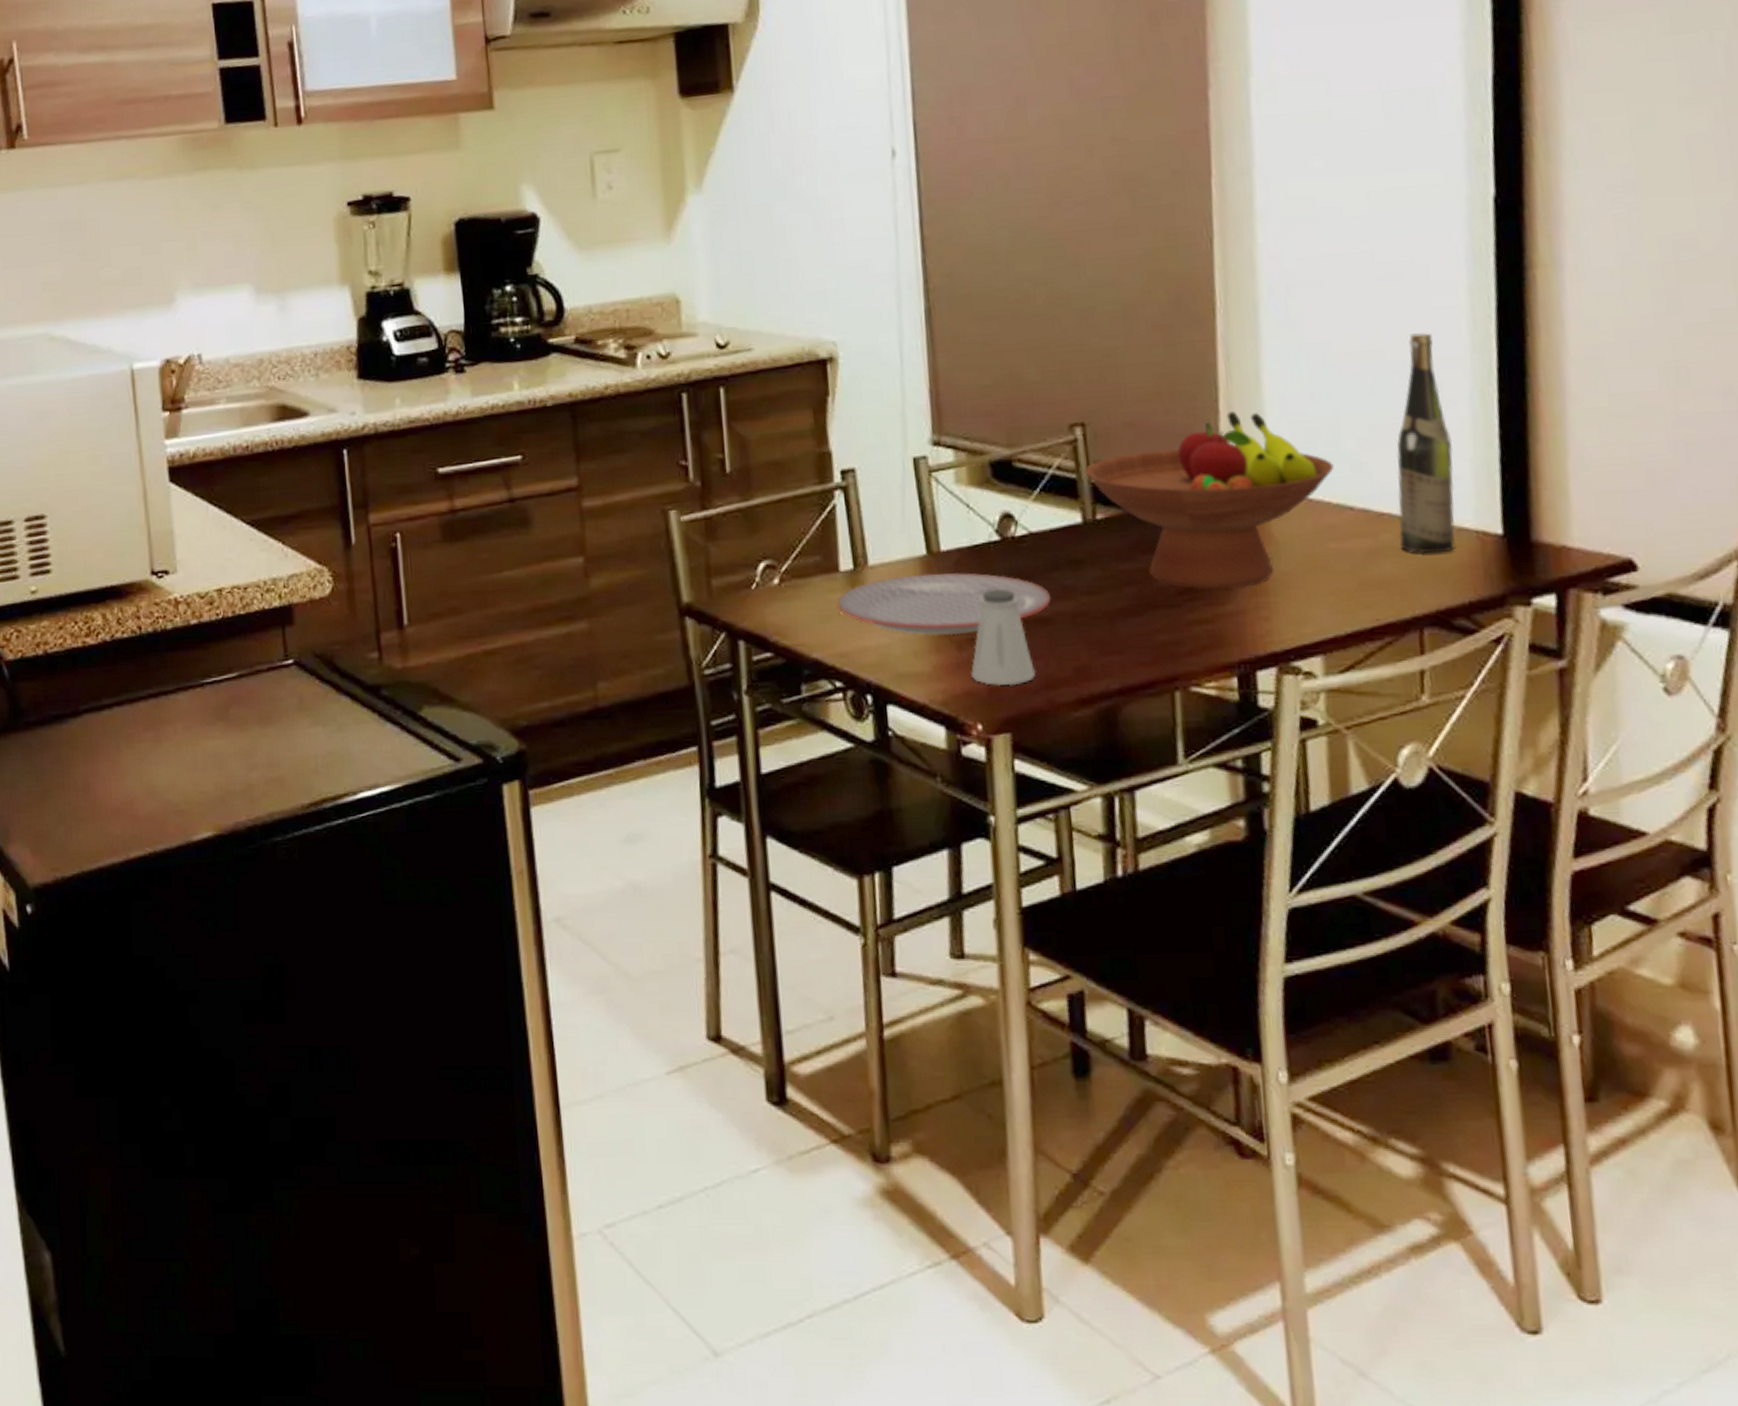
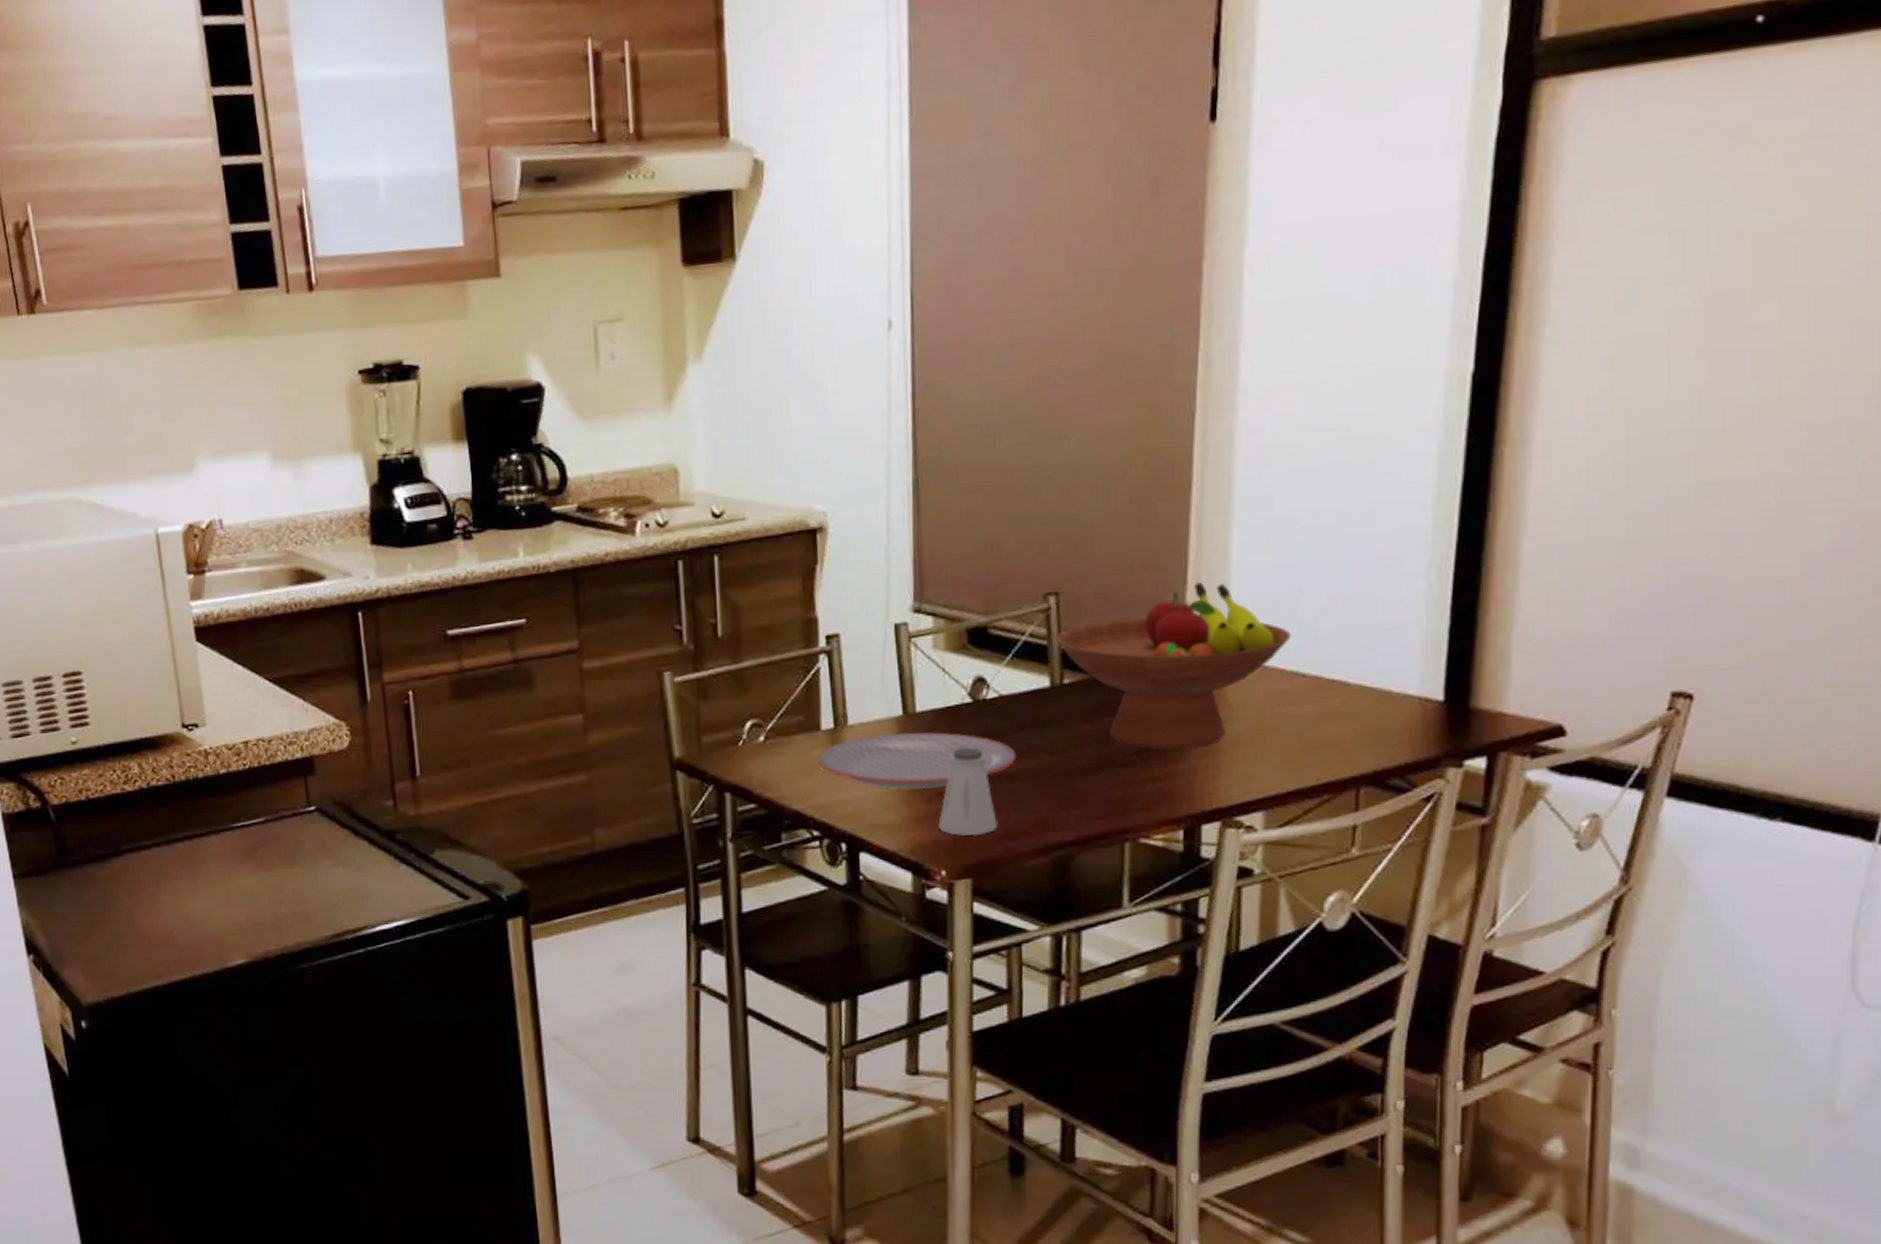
wine bottle: present [1397,333,1456,554] -> none [1347,507,1406,719]

